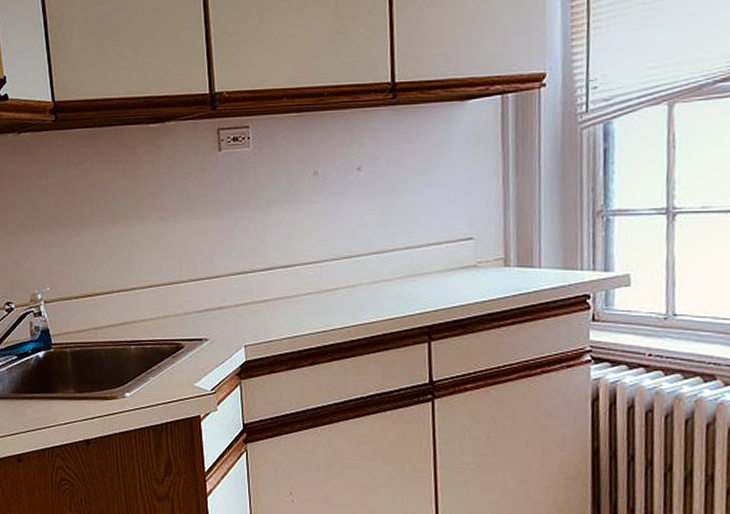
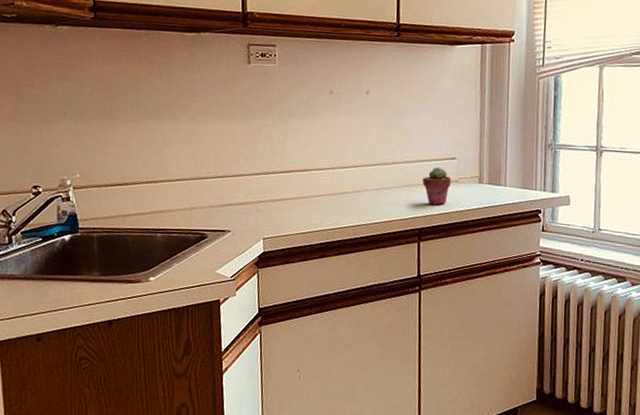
potted succulent: none [430,250,469,296] -> present [422,167,452,205]

